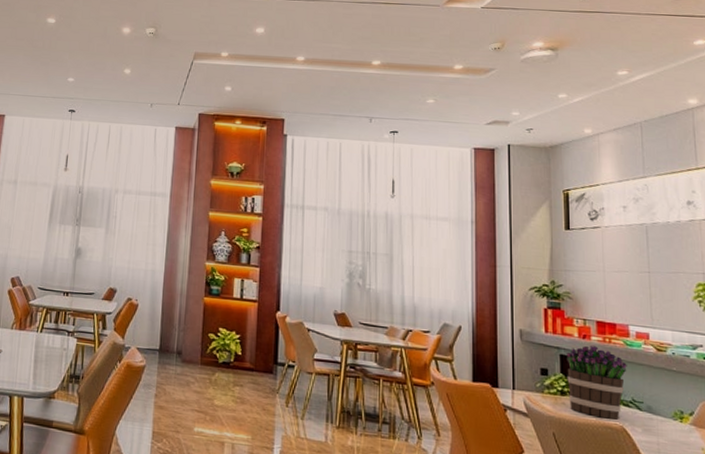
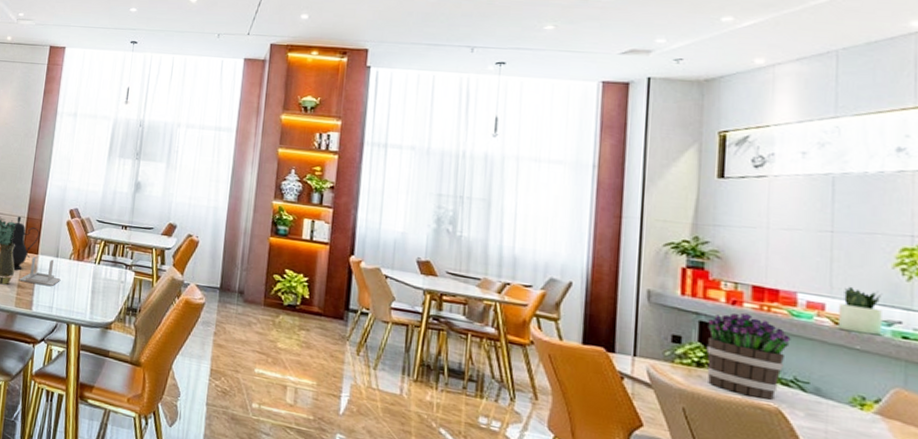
planter: none [657,317,693,358] -> present [835,286,887,337]

